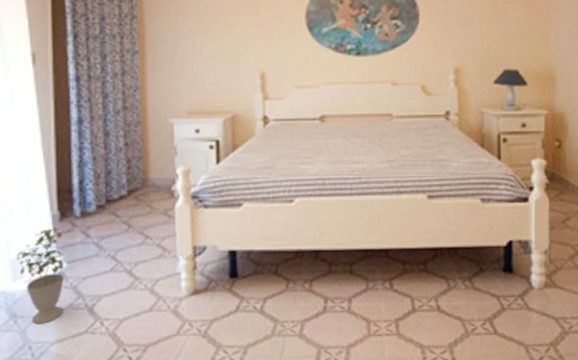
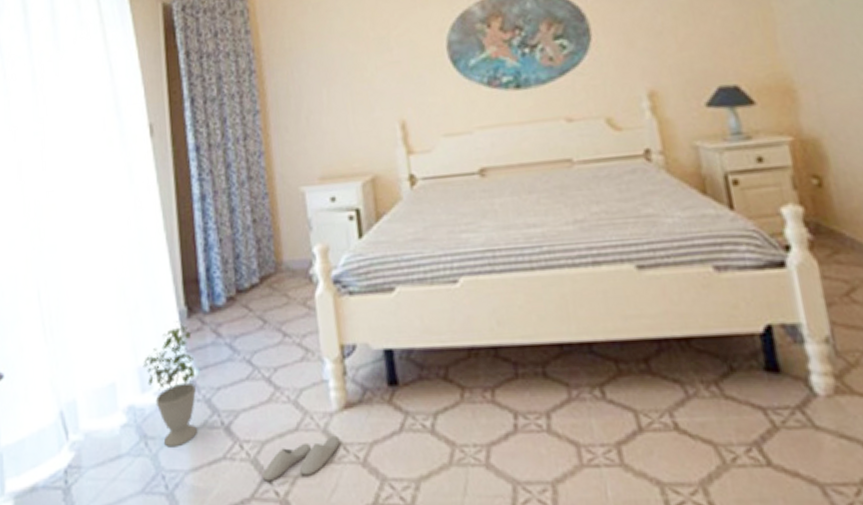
slippers: none [118,314,186,349] -> present [261,435,340,481]

